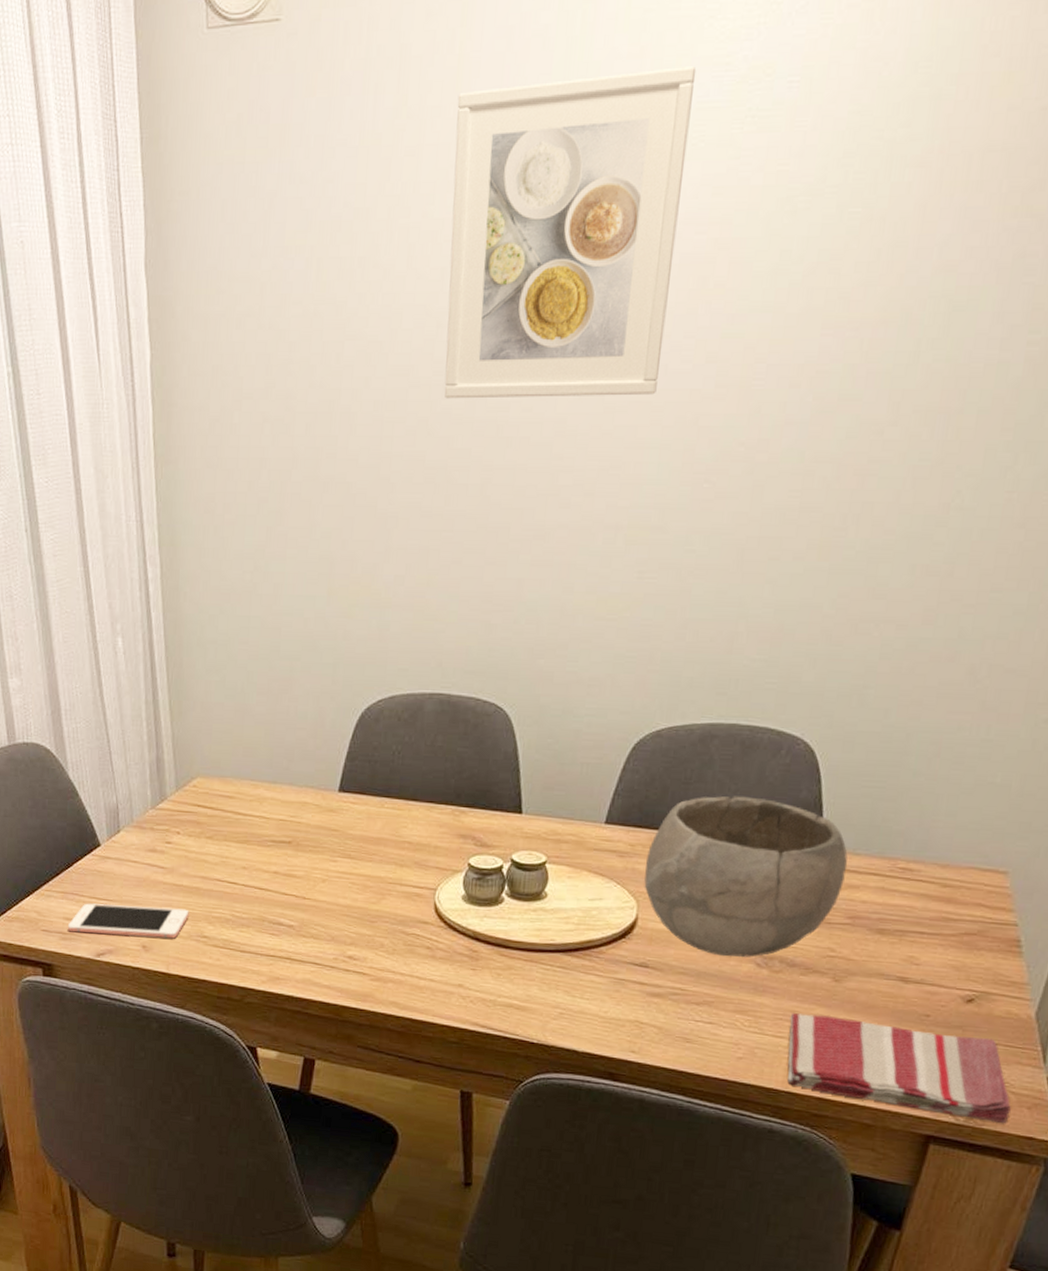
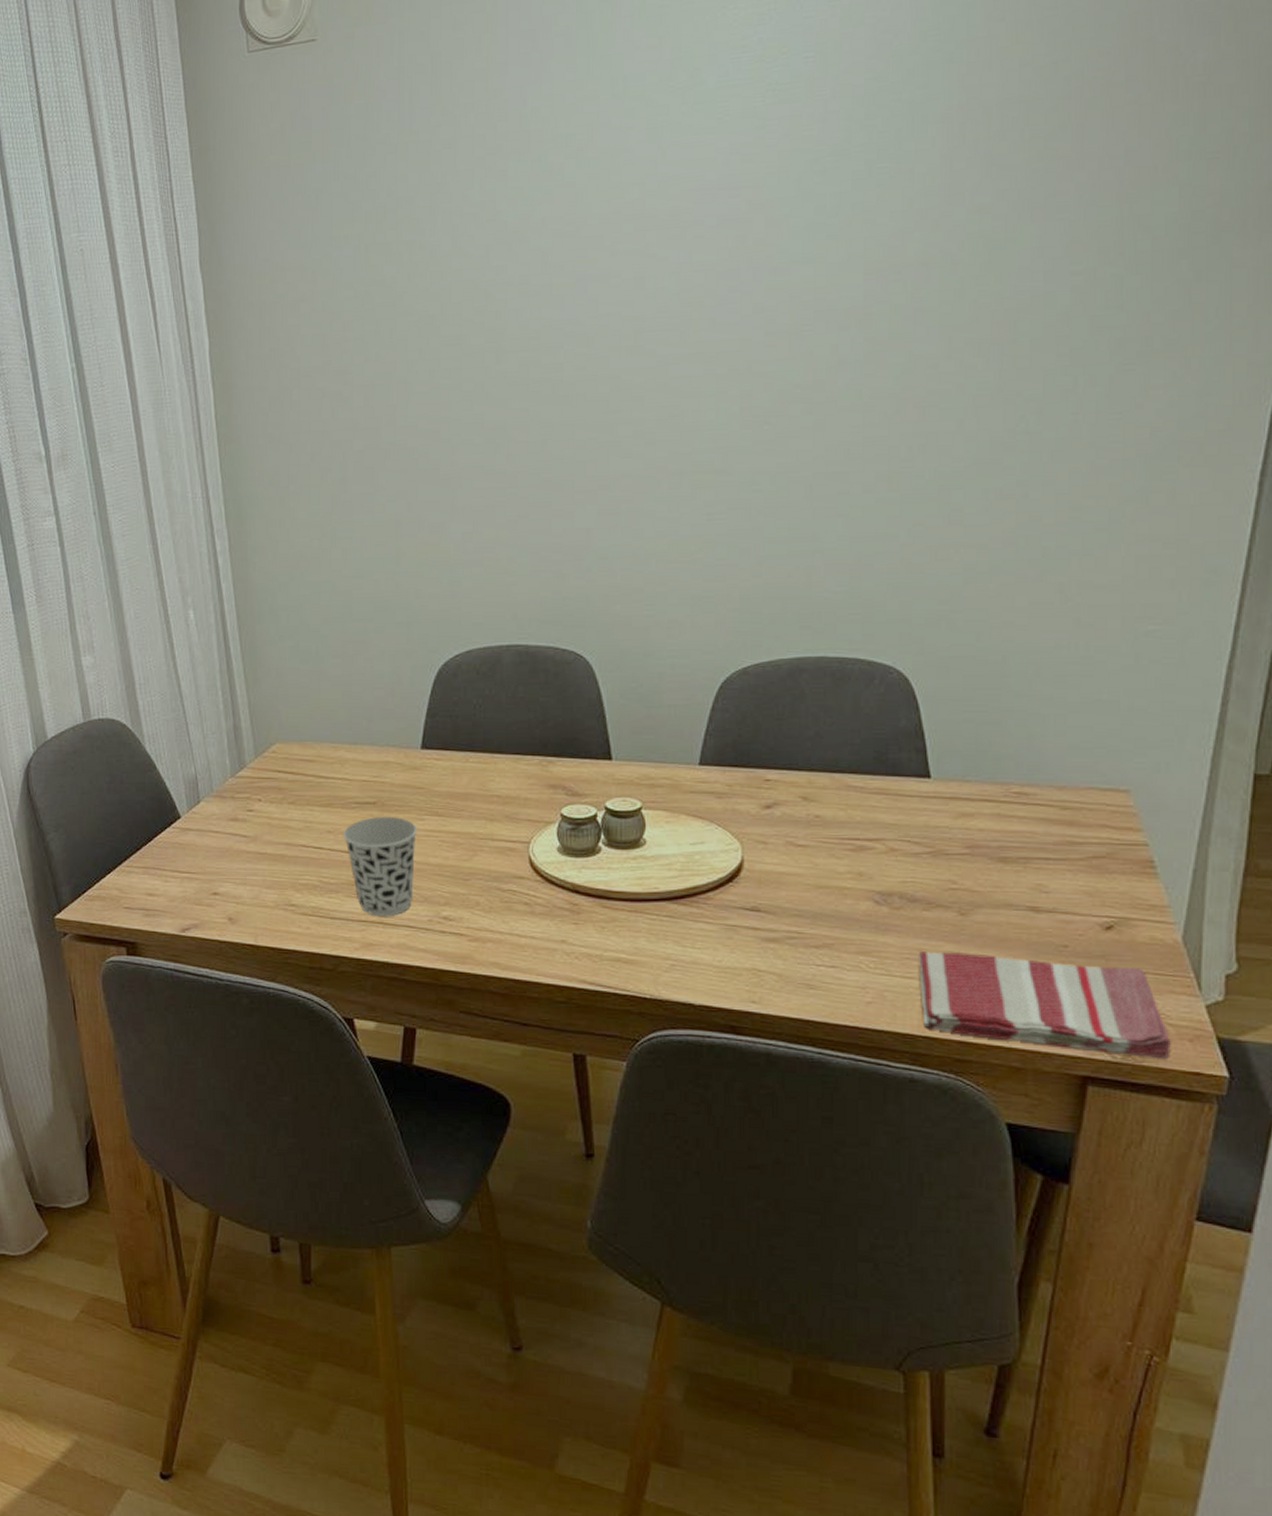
cell phone: present [67,903,189,939] -> none [150,877,275,909]
cup: none [257,855,330,952] -> present [342,816,418,916]
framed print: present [444,66,697,399] -> none [488,51,714,364]
bowl: present [644,796,848,957] -> none [745,729,959,896]

